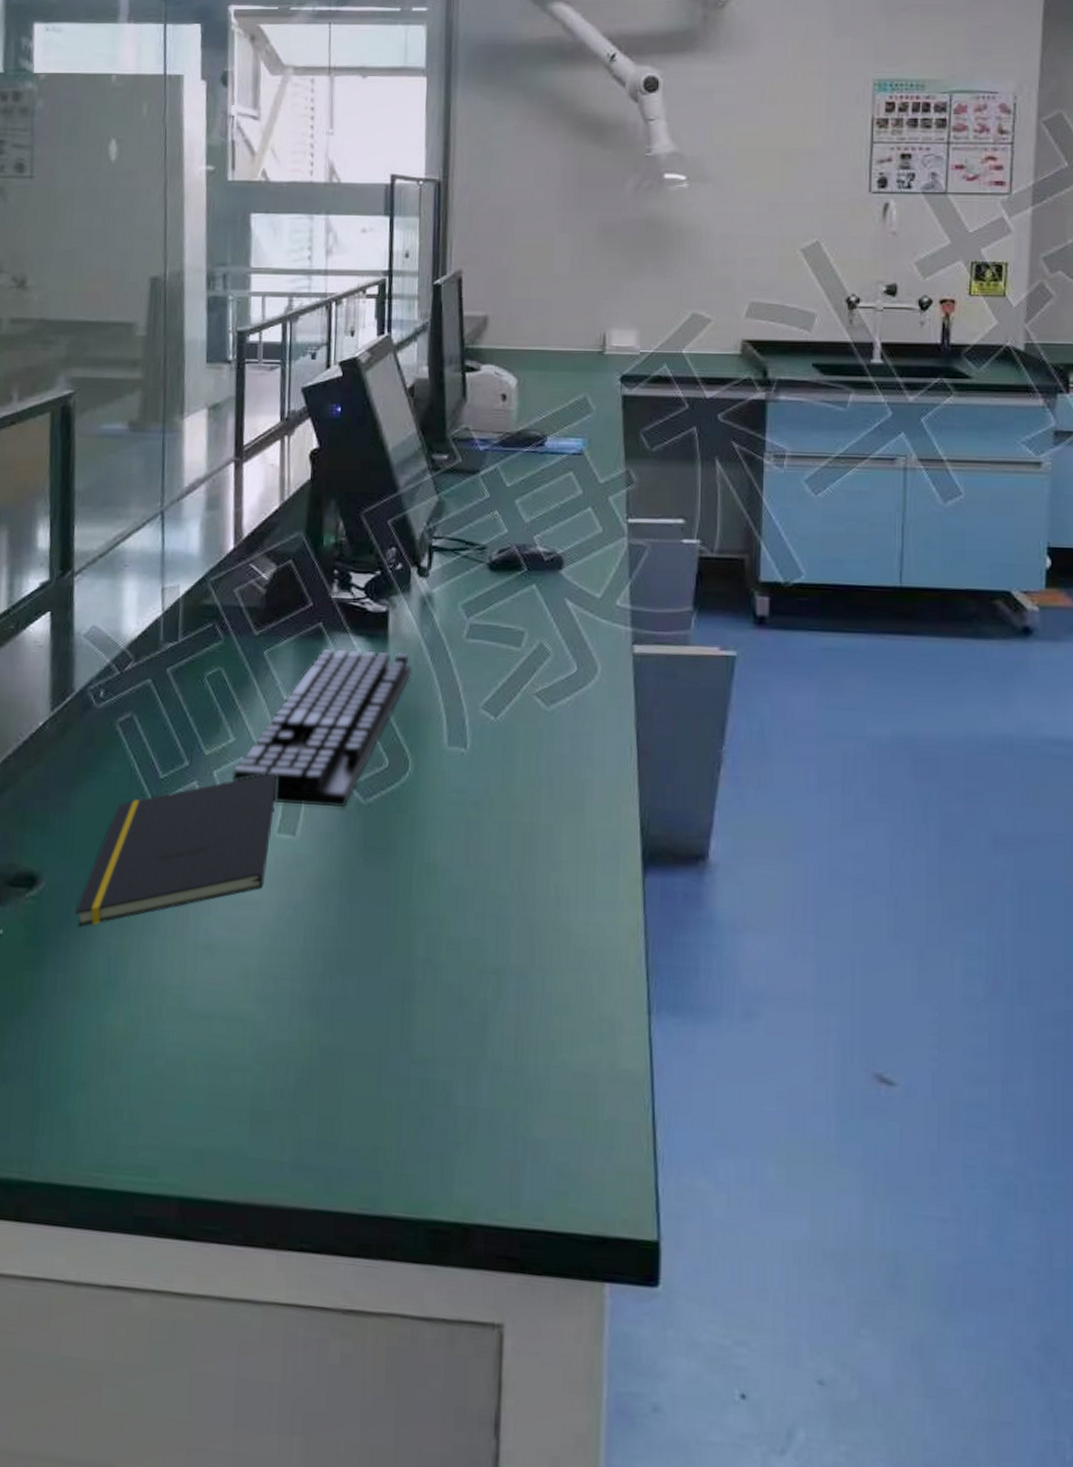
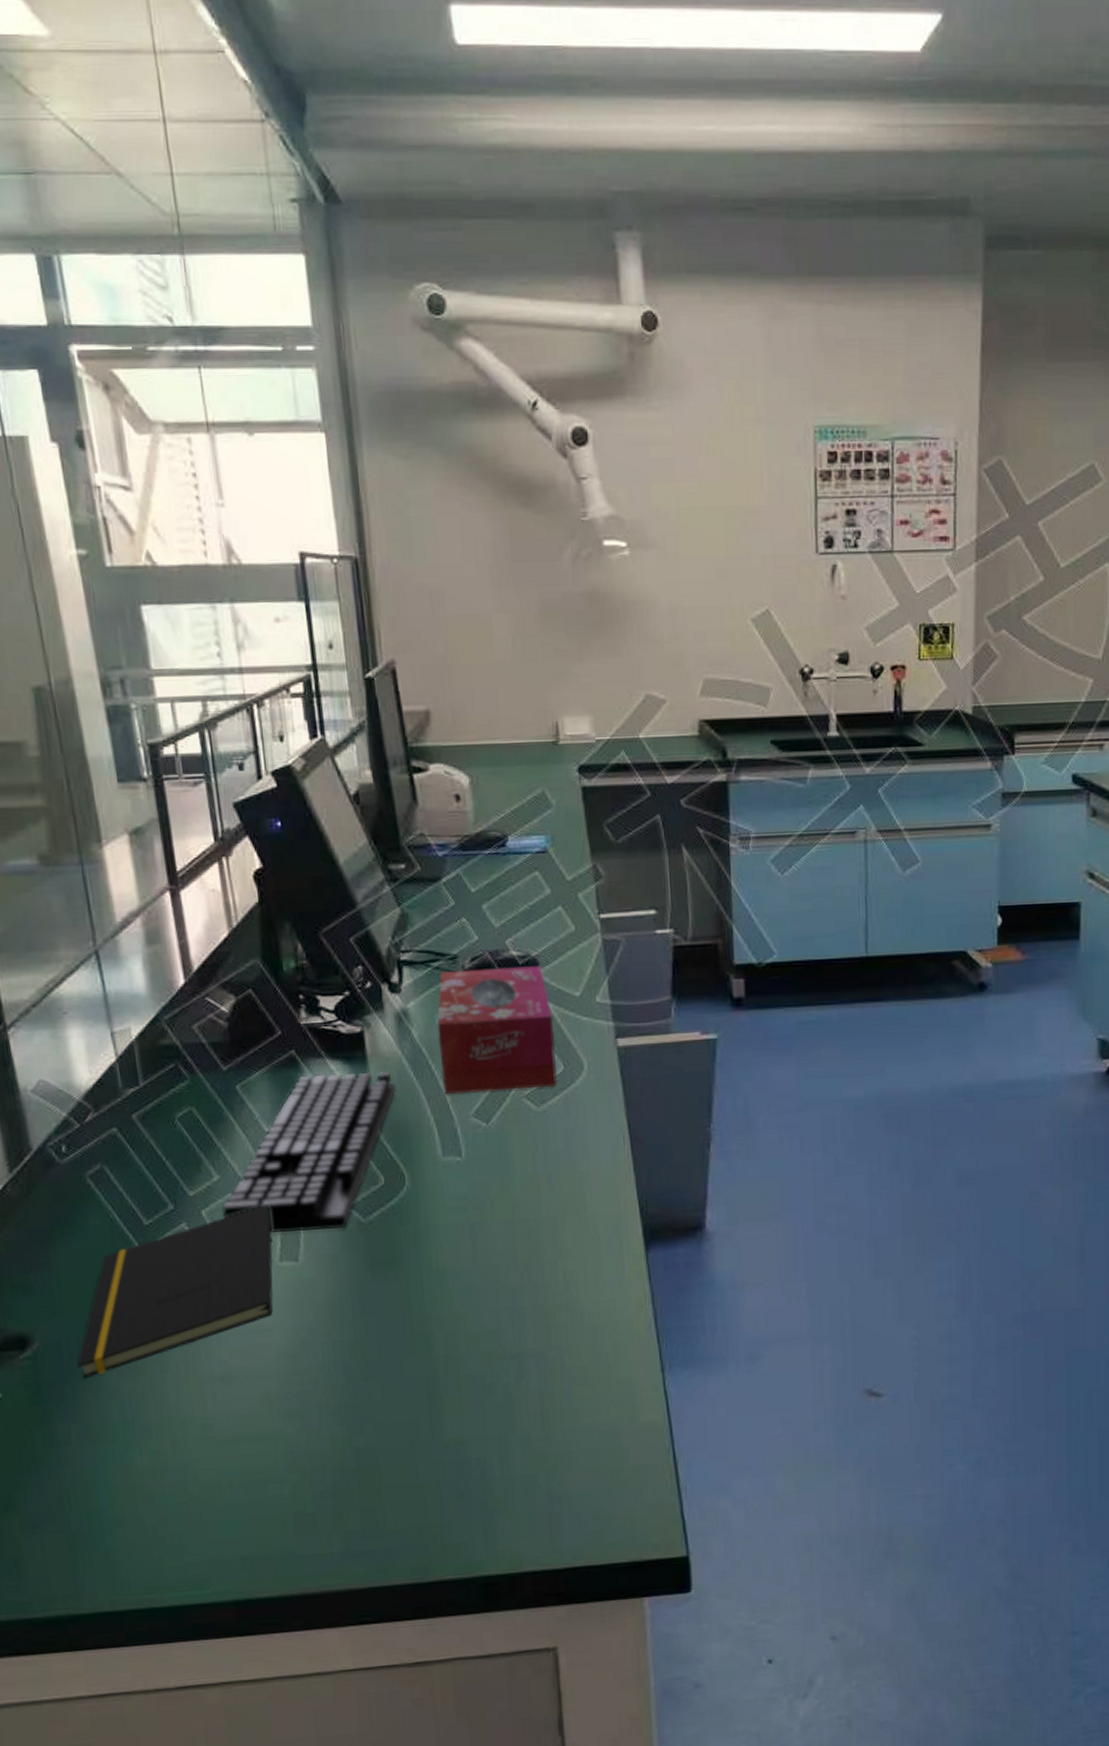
tissue box: none [457,560,572,688] -> present [437,966,557,1095]

